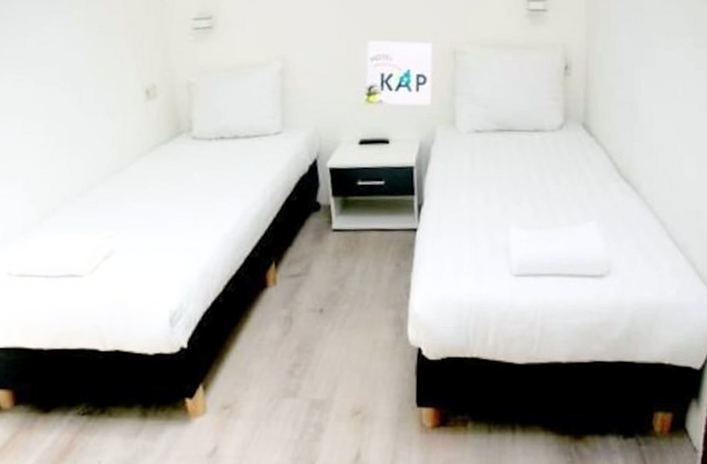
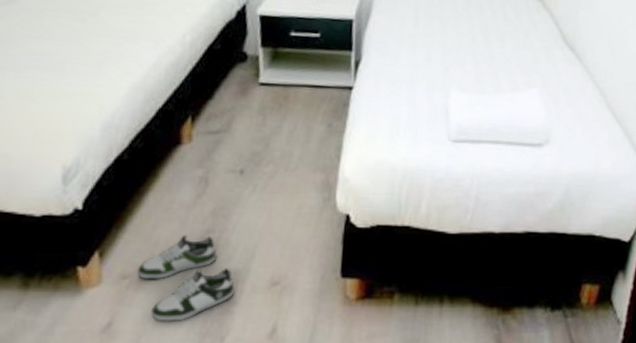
shoe: none [235,368,321,449] -> present [137,234,234,323]

